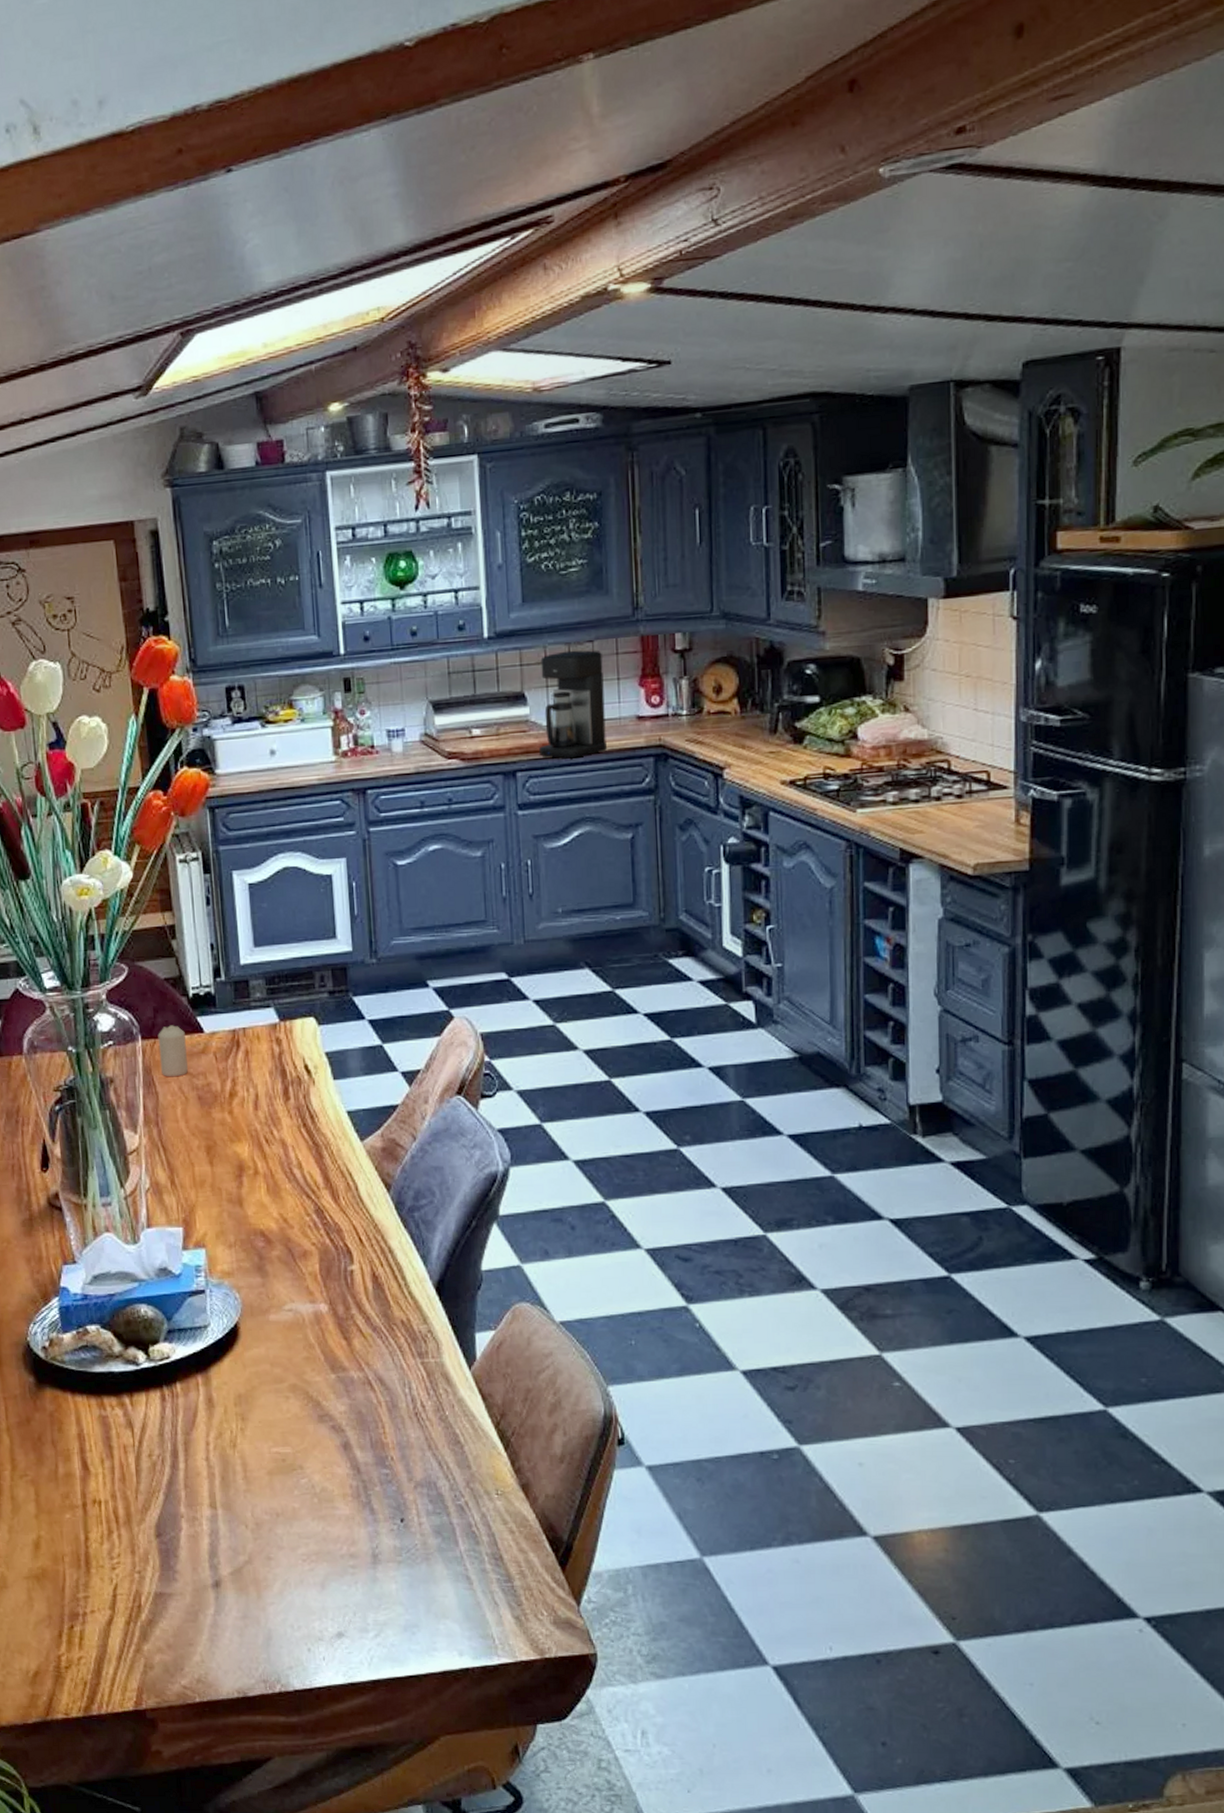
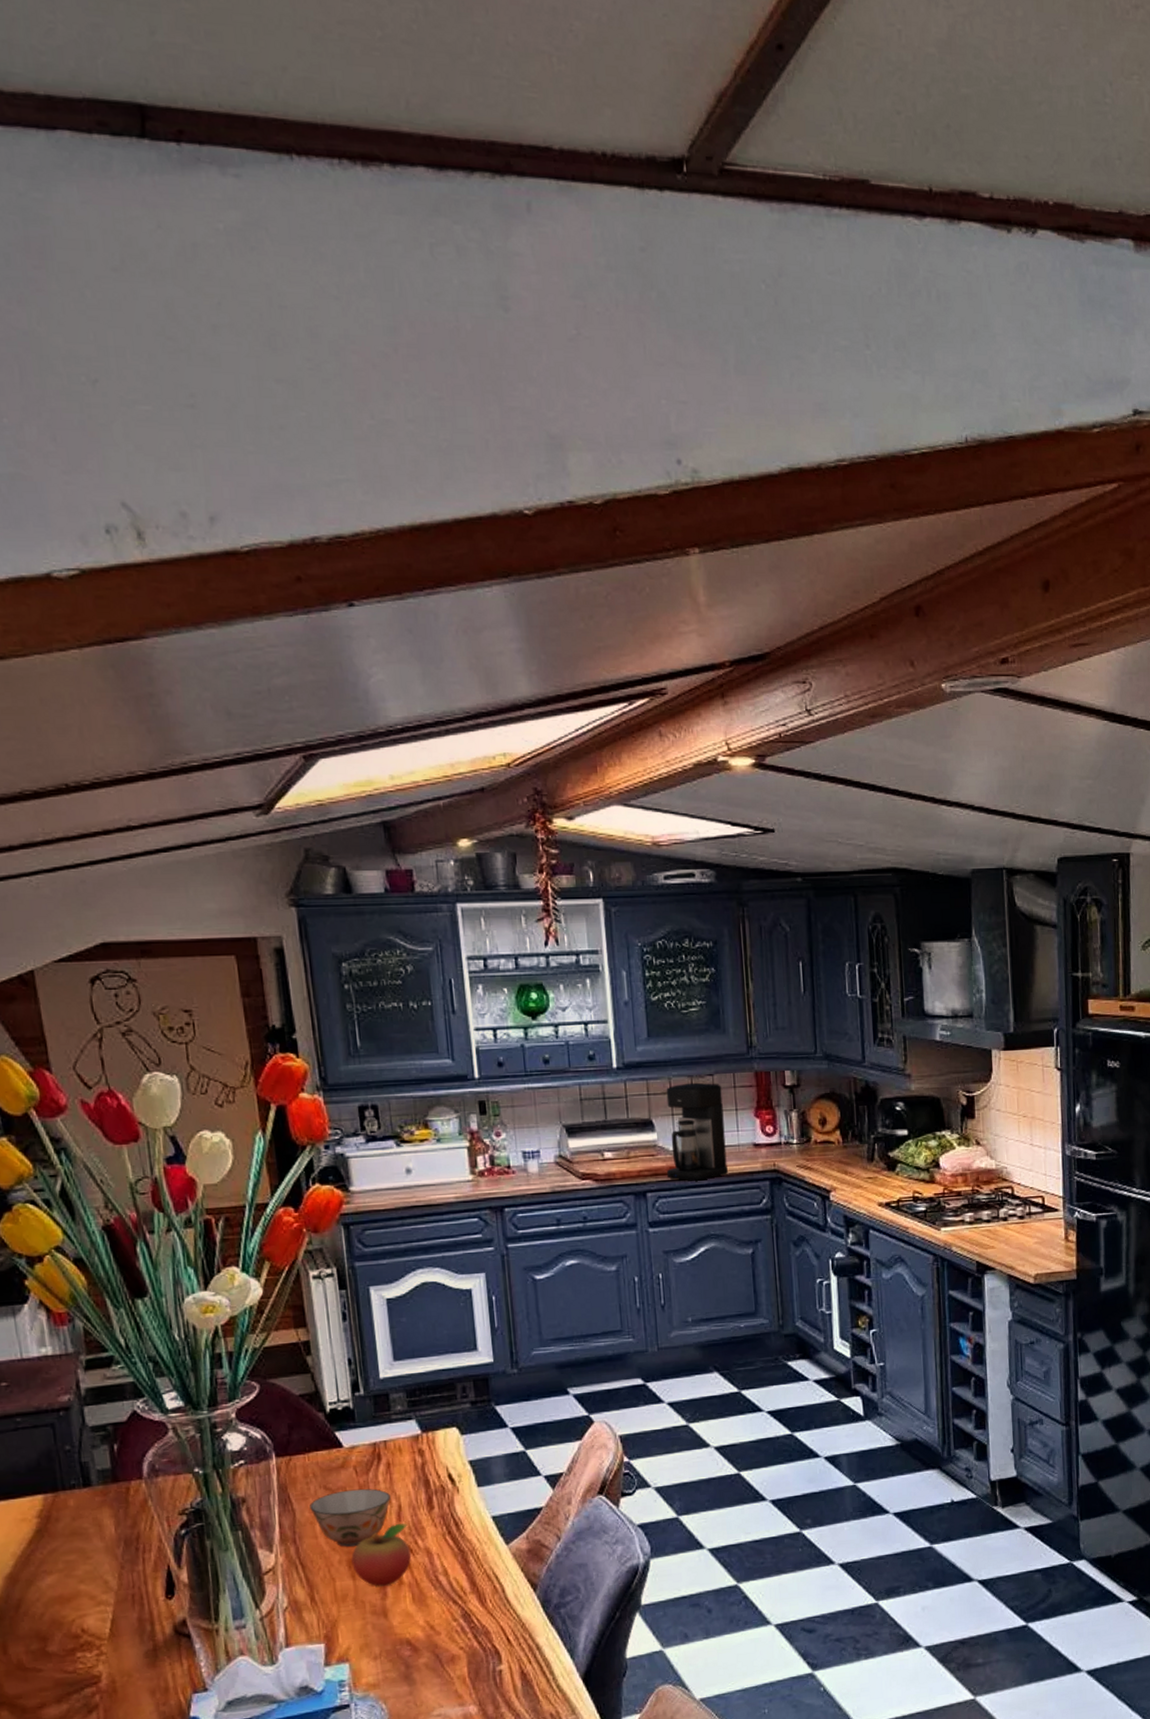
candle: present [158,1025,188,1077] -> none [293,1441,327,1494]
soup bowl: none [172,1075,249,1133] -> present [310,1488,392,1547]
fruit: none [209,1113,267,1174] -> present [351,1523,412,1586]

